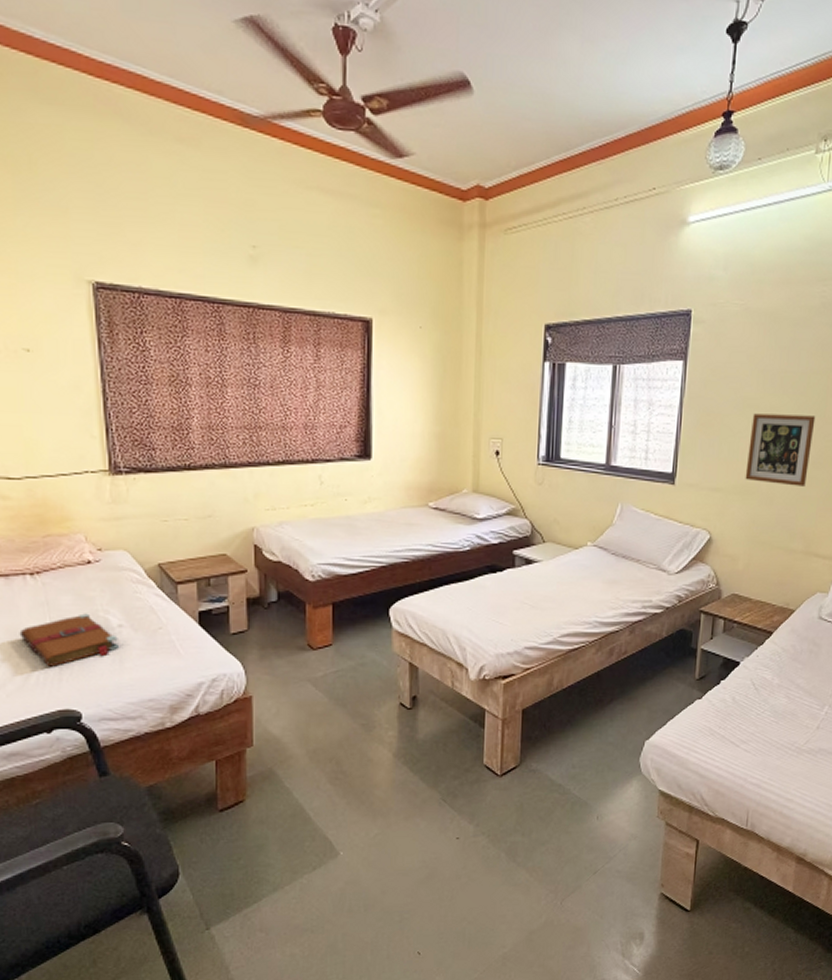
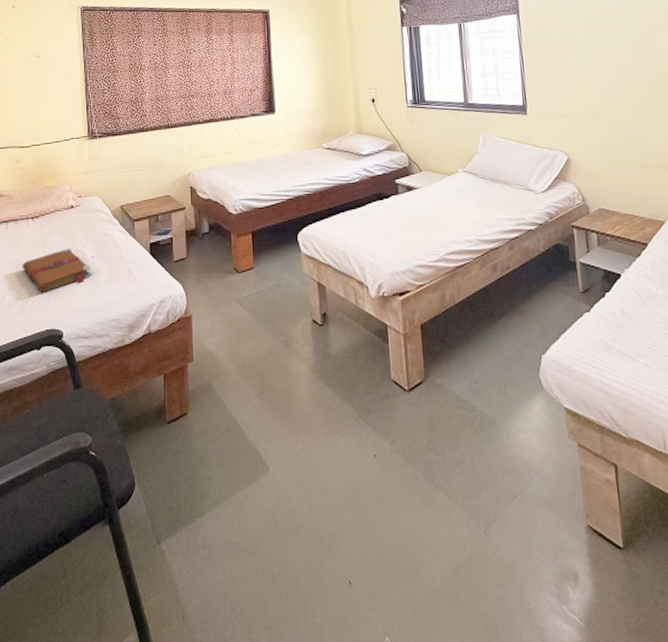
picture frame: present [745,413,816,486] -> none [585,47,648,108]

